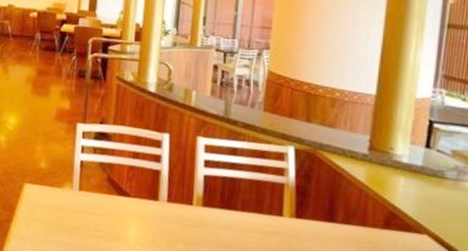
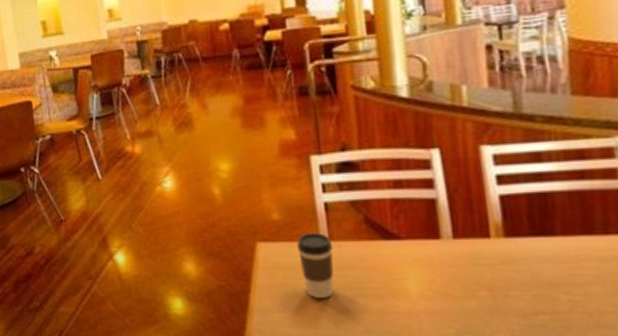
coffee cup: none [54,182,80,234] -> present [297,233,334,298]

